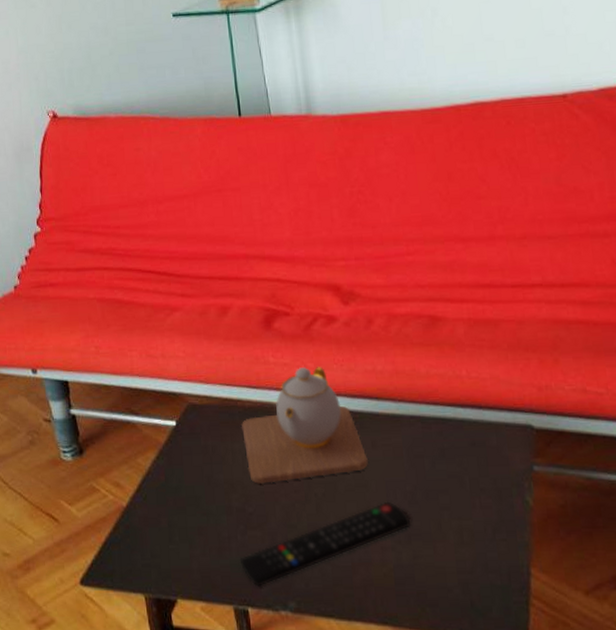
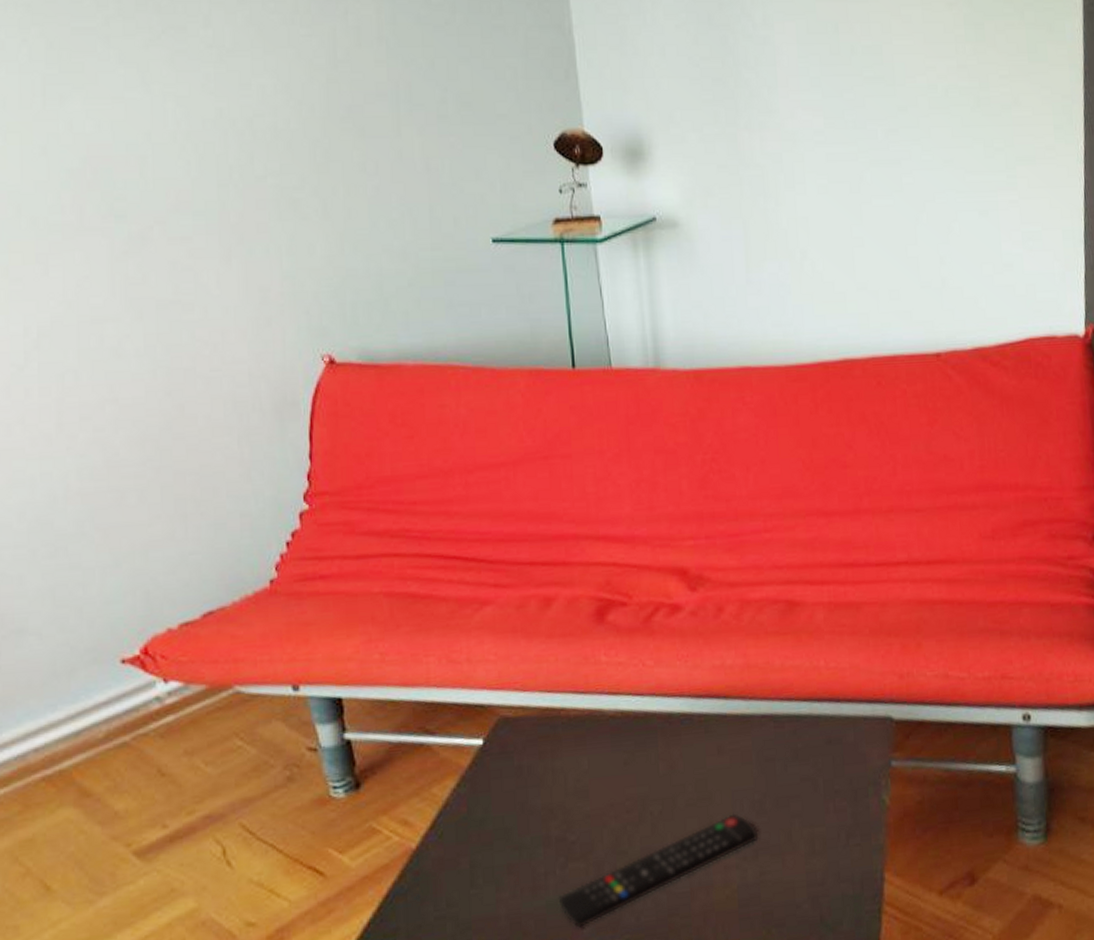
teapot: present [240,365,369,484] -> none [564,663,714,807]

